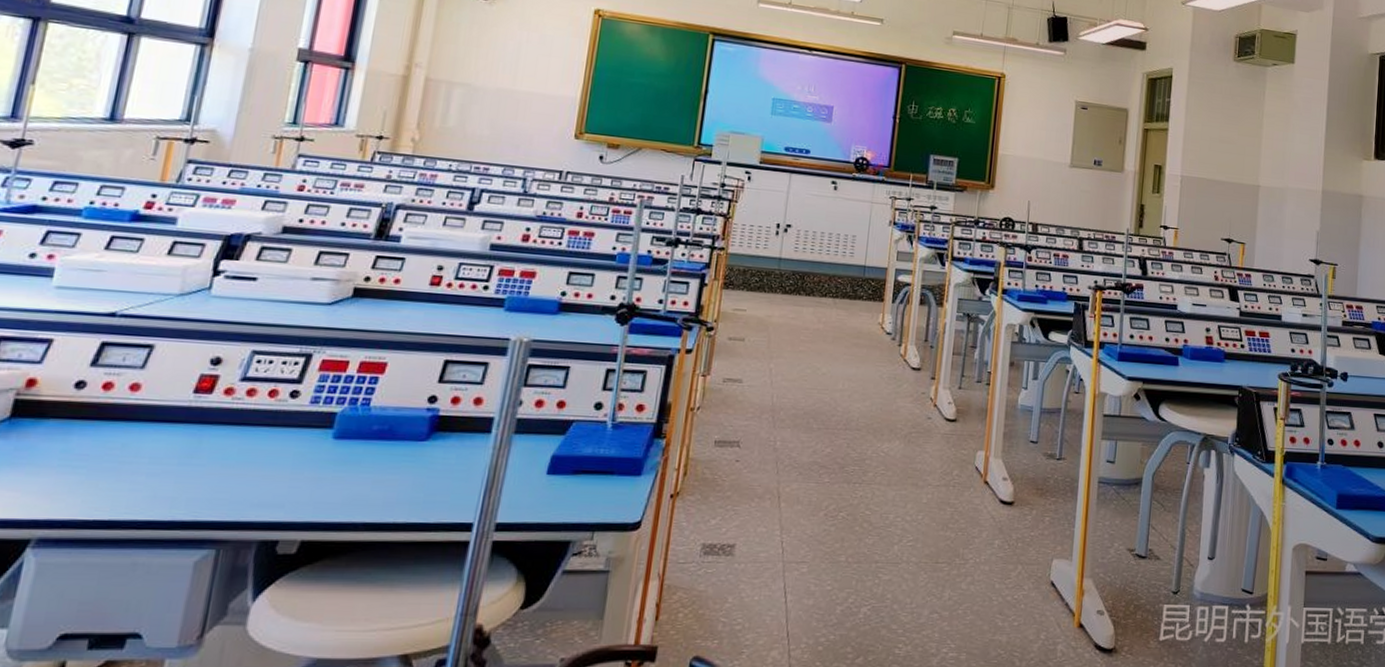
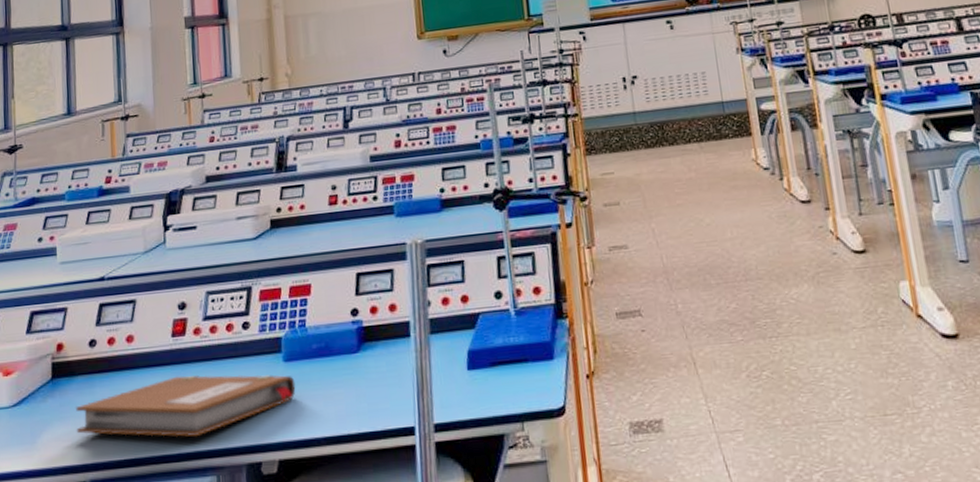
notebook: none [31,436,343,506] -> present [76,375,296,437]

